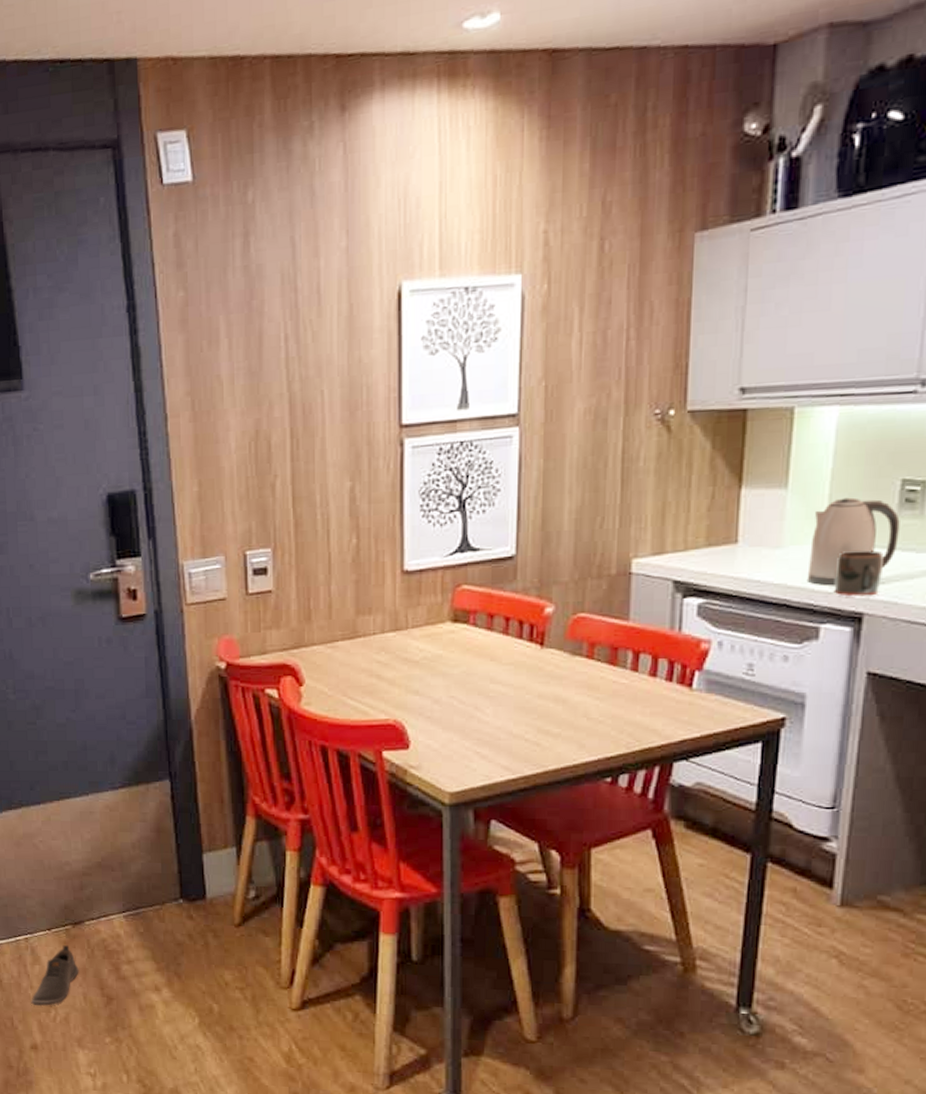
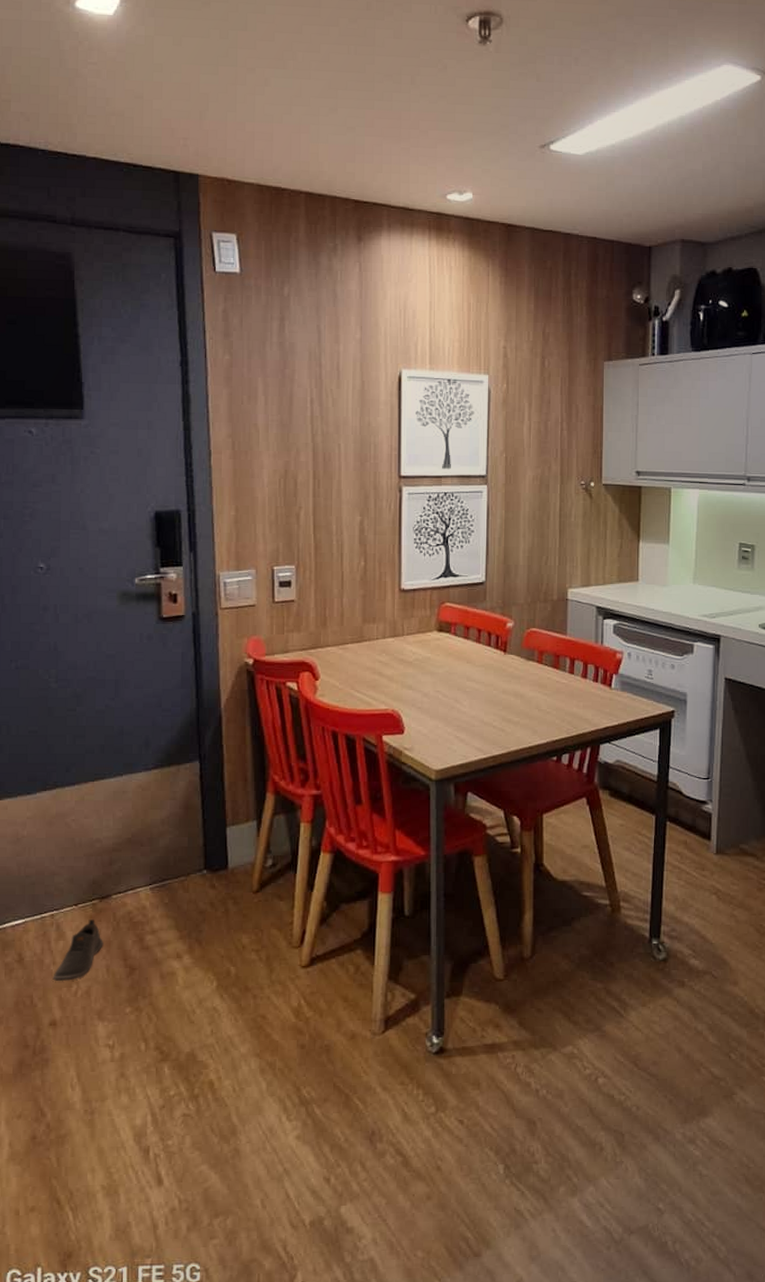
kettle: present [806,497,900,586] -> none [684,553,740,615]
mug: present [834,549,883,597] -> none [701,590,731,623]

